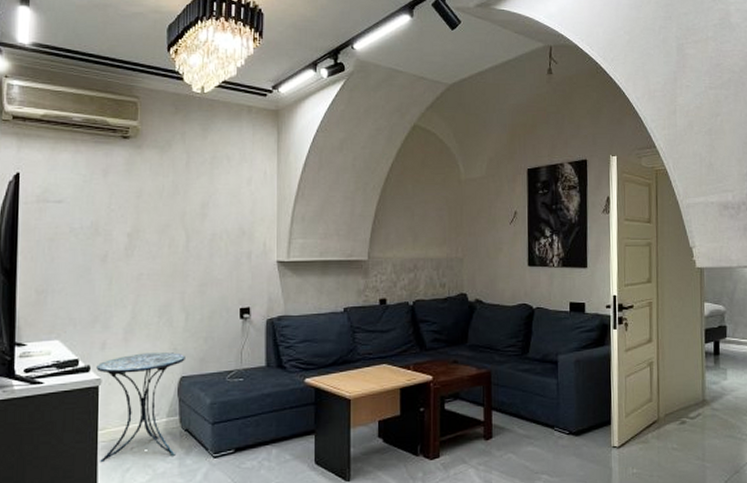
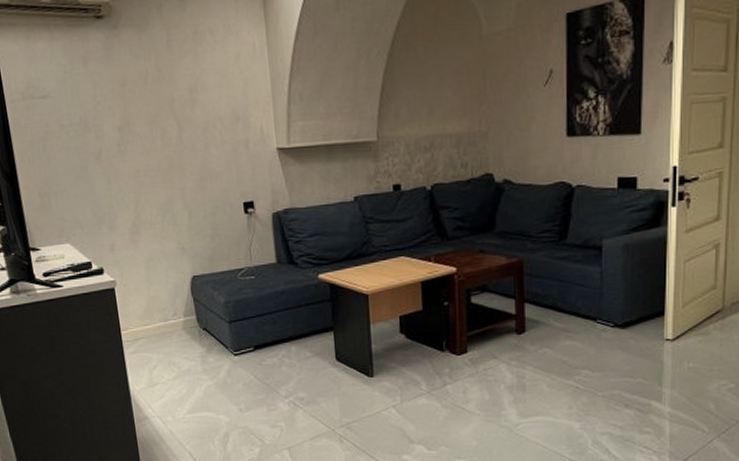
side table: present [96,352,185,463] -> none [109,252,197,361]

